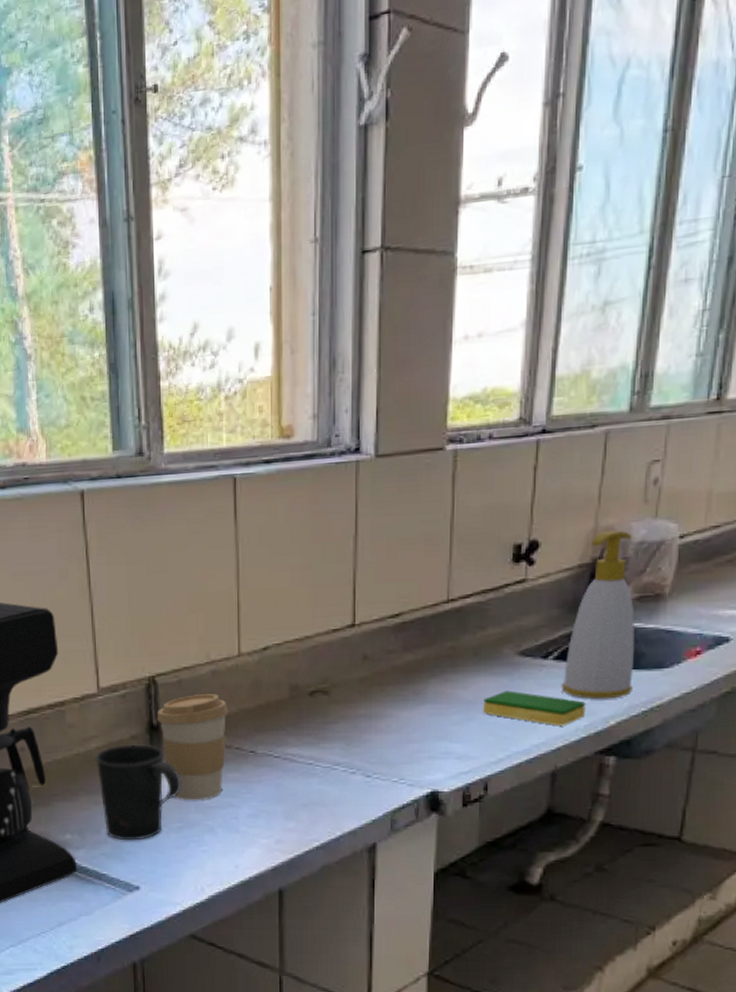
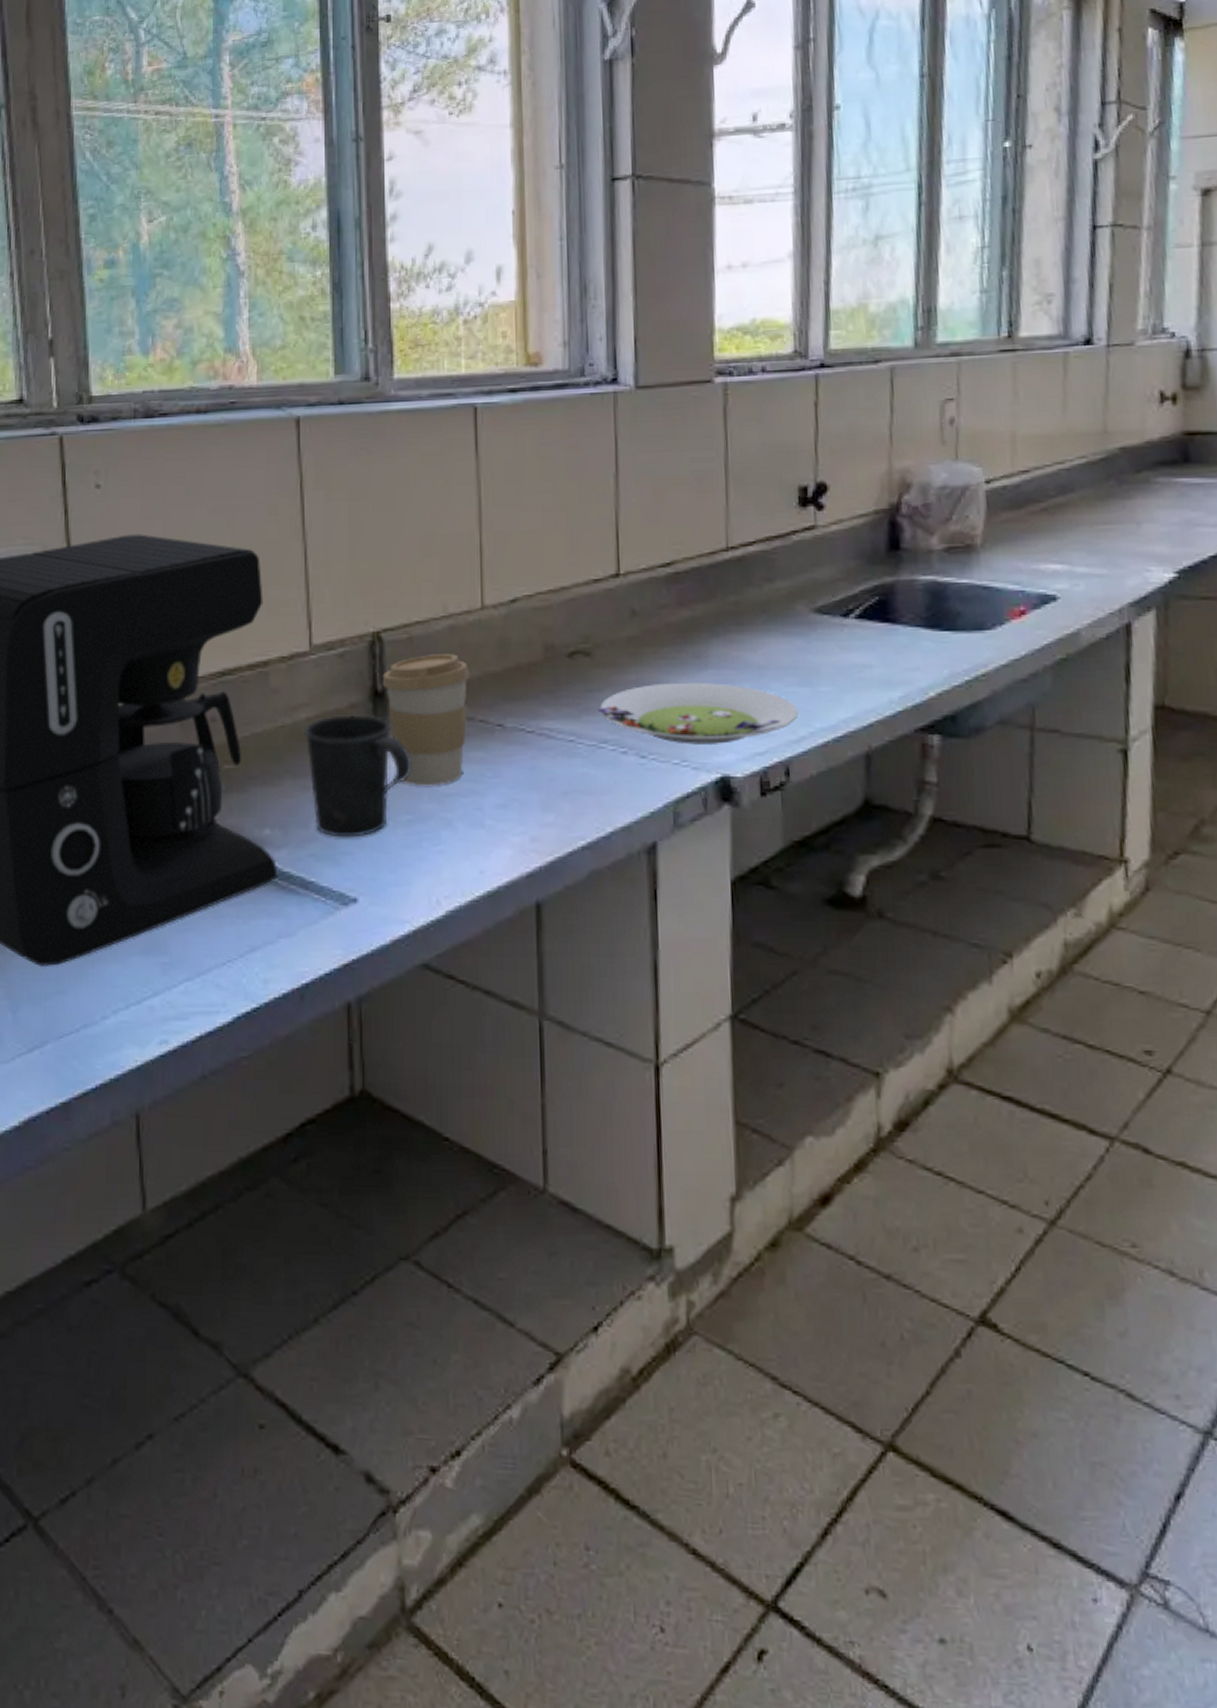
salad plate: none [333,715,498,766] -> present [598,682,798,745]
dish sponge: present [483,690,586,727] -> none [777,654,899,698]
soap bottle: present [561,530,636,700] -> none [867,473,953,666]

